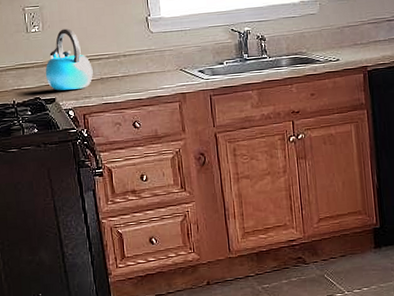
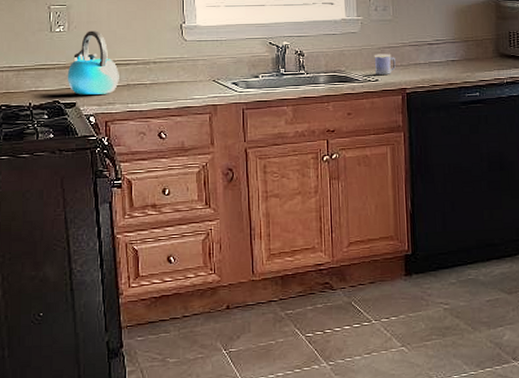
mug: none [334,32,356,54] -> present [374,53,396,75]

